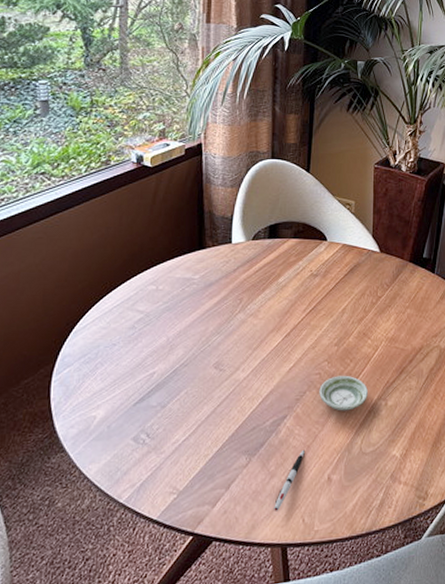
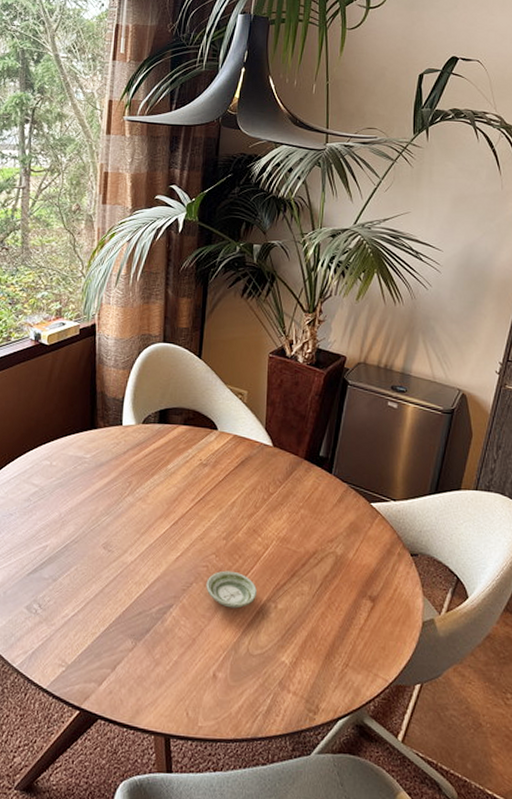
pen: present [274,449,305,511] -> none [158,641,190,700]

